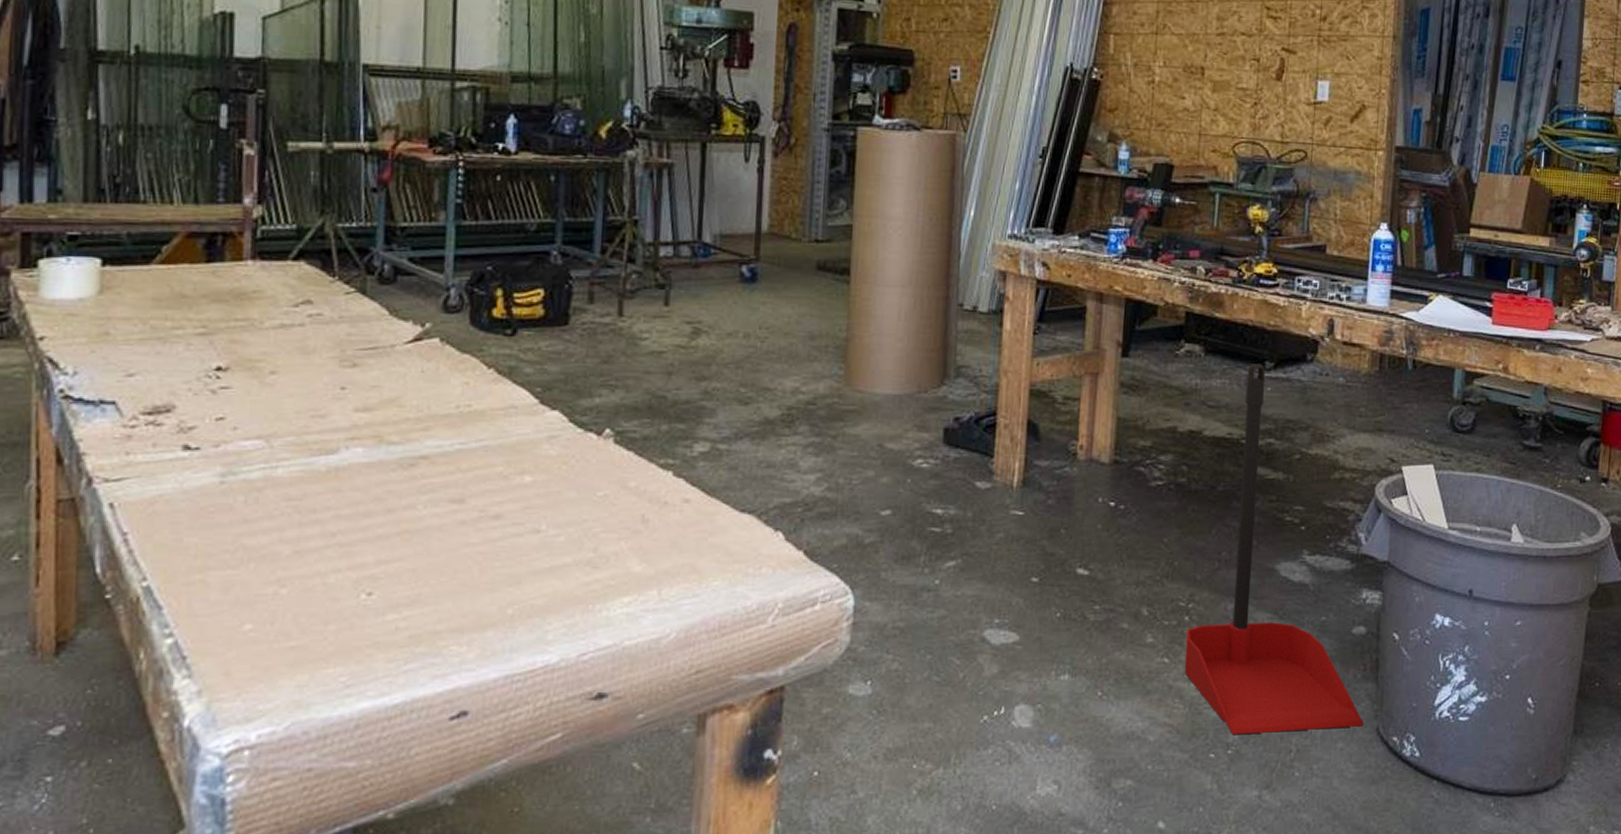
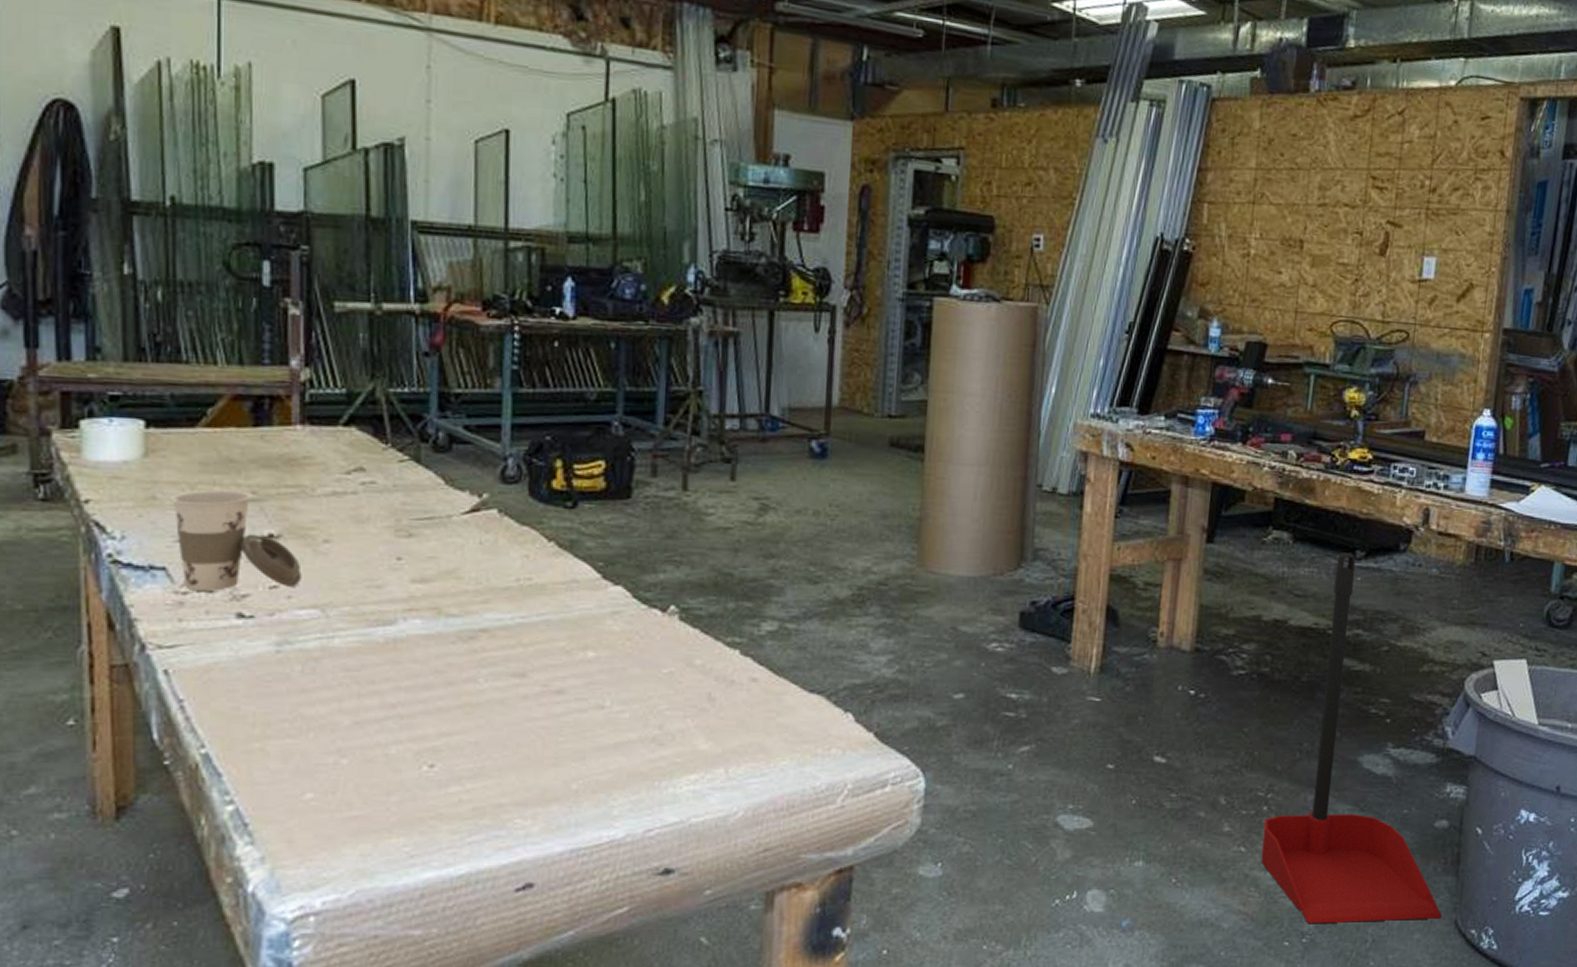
cup: none [123,324,248,424] -> present [170,489,302,591]

